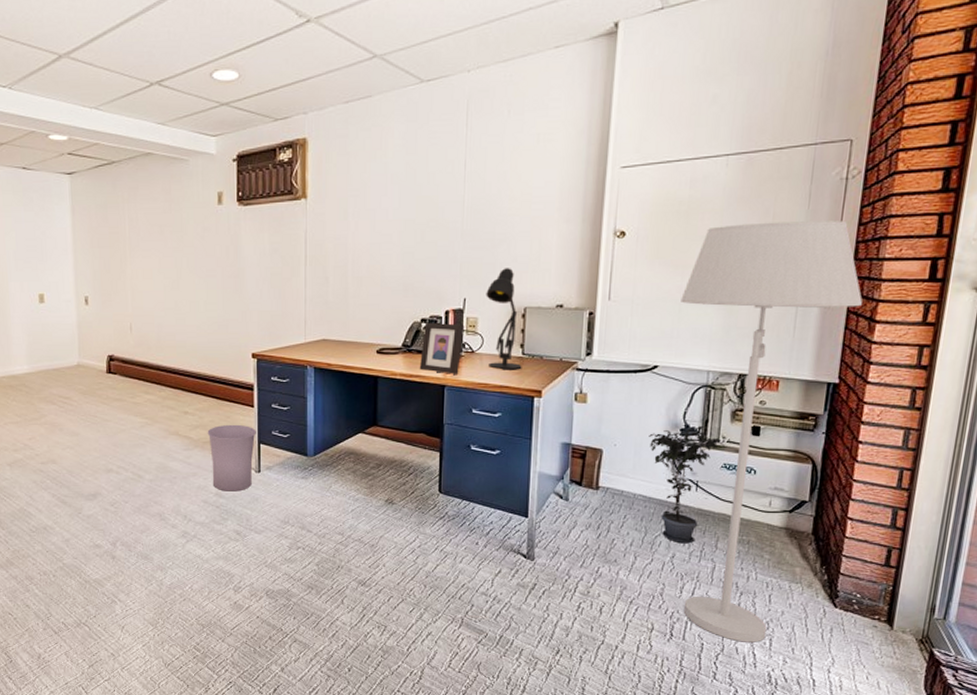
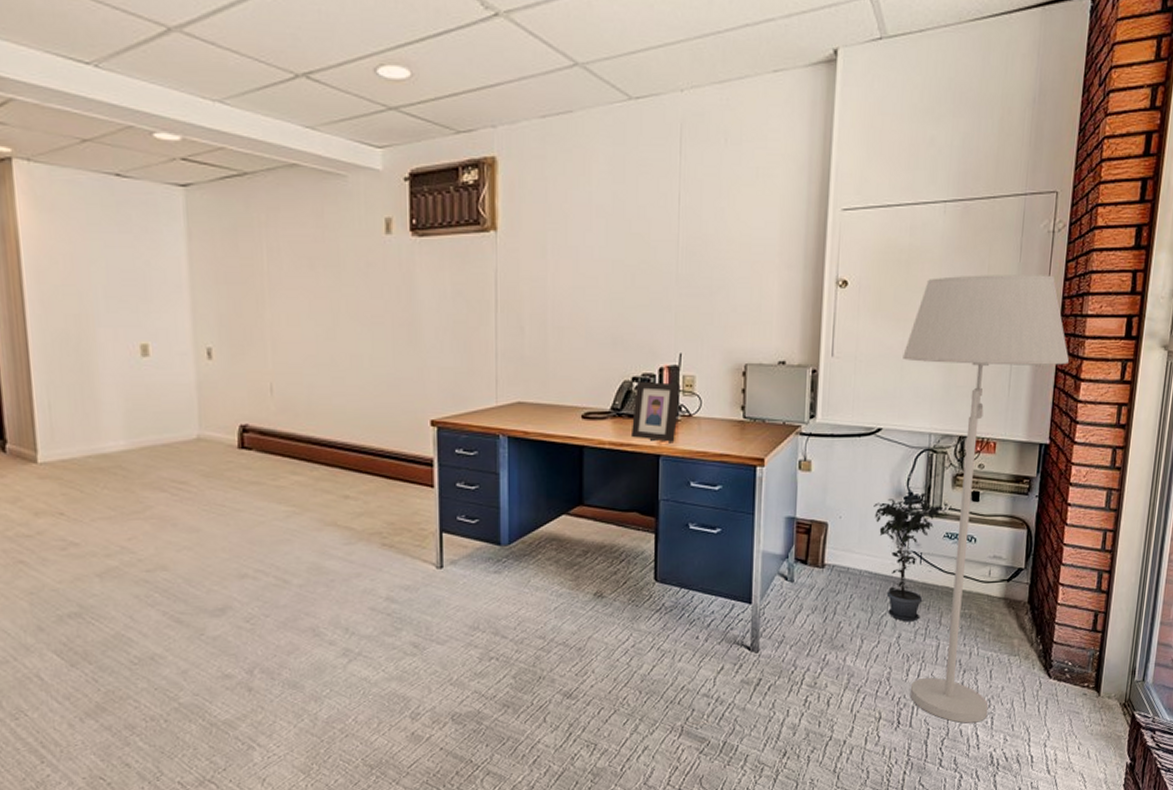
waste bin: present [207,424,256,492] -> none [374,509,437,594]
desk lamp: present [486,268,522,370] -> none [703,319,743,436]

